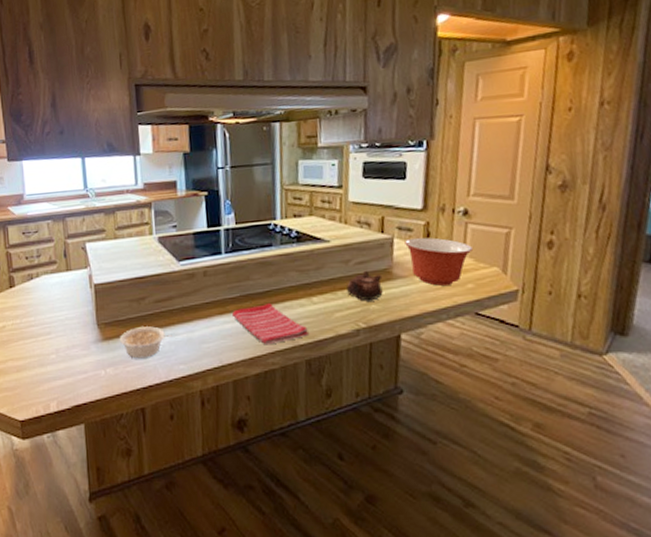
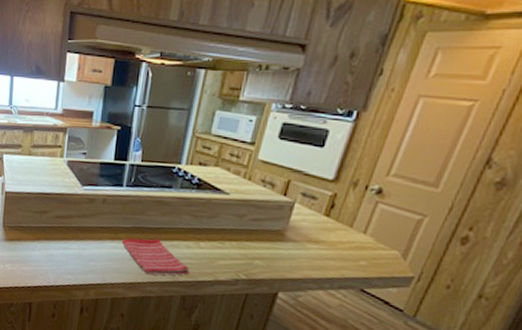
legume: present [119,326,172,359] -> none [19,235,65,263]
teapot: present [347,270,383,301] -> none [235,227,274,257]
mixing bowl: present [405,237,474,286] -> none [305,206,378,258]

